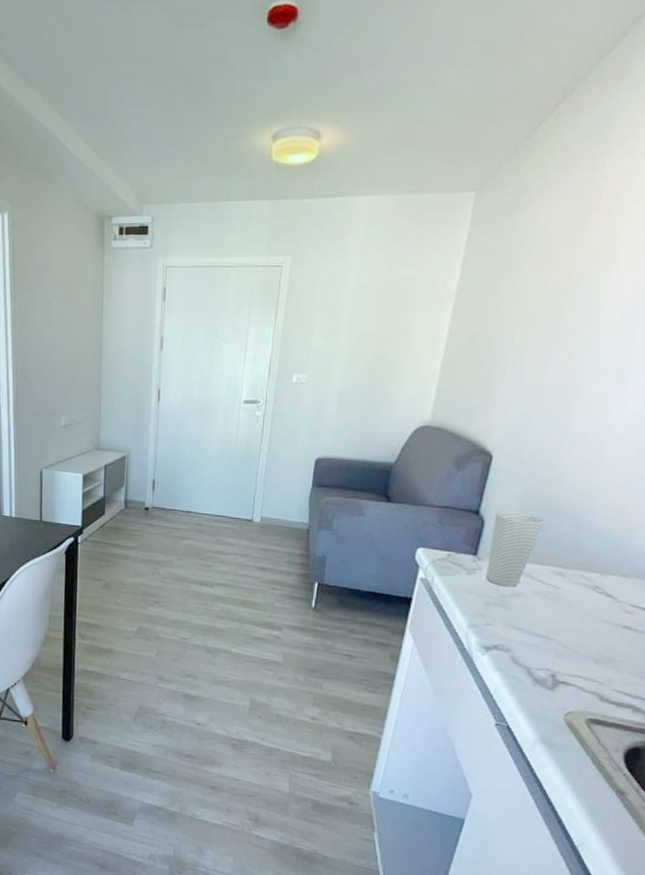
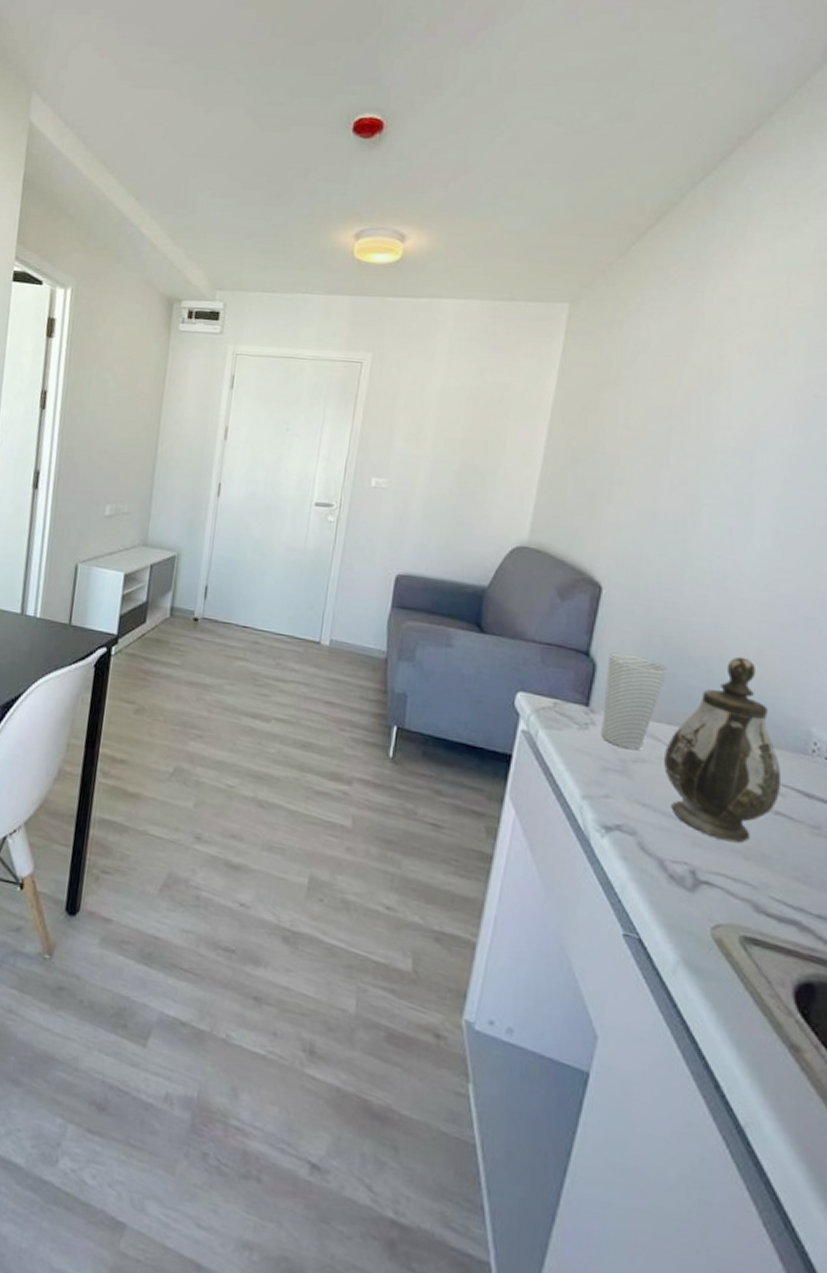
teapot: none [536,505,631,652] -> present [664,656,782,843]

